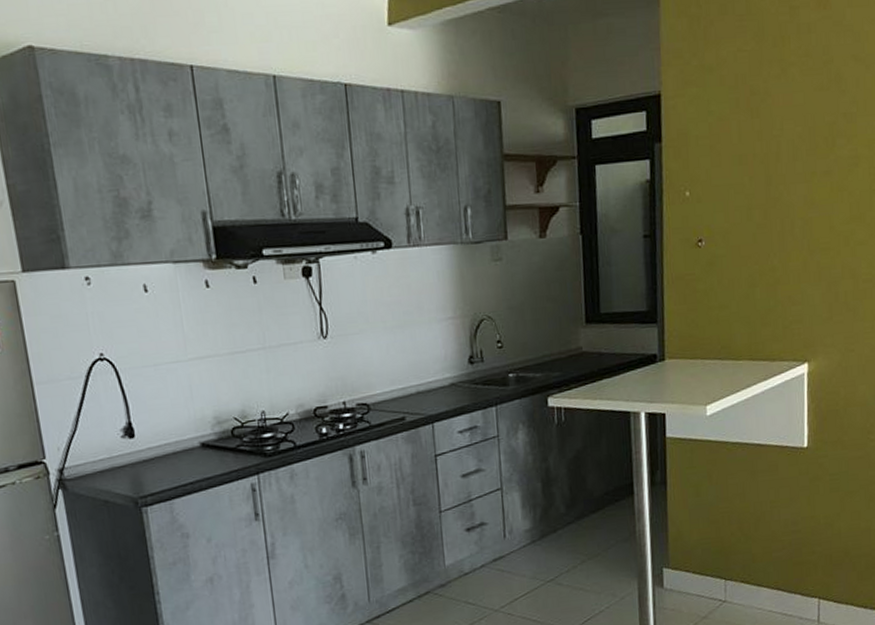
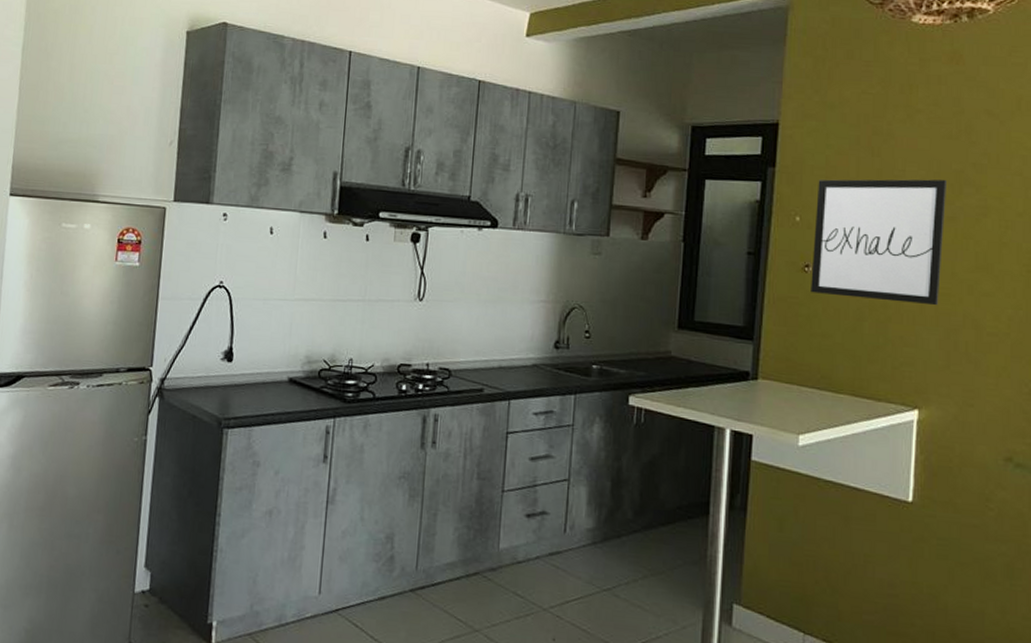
wall art: none [703,134,822,267] -> present [811,179,946,306]

